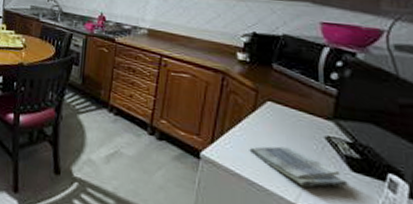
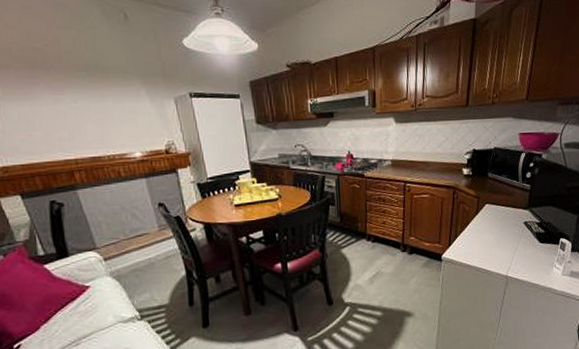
dish towel: present [249,146,348,188] -> none [475,236,538,263]

